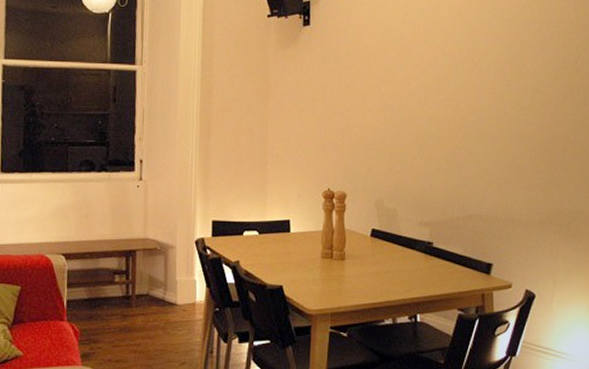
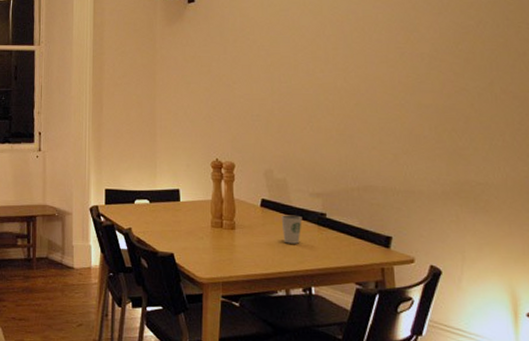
dixie cup: none [390,244,410,273] -> present [281,215,302,244]

